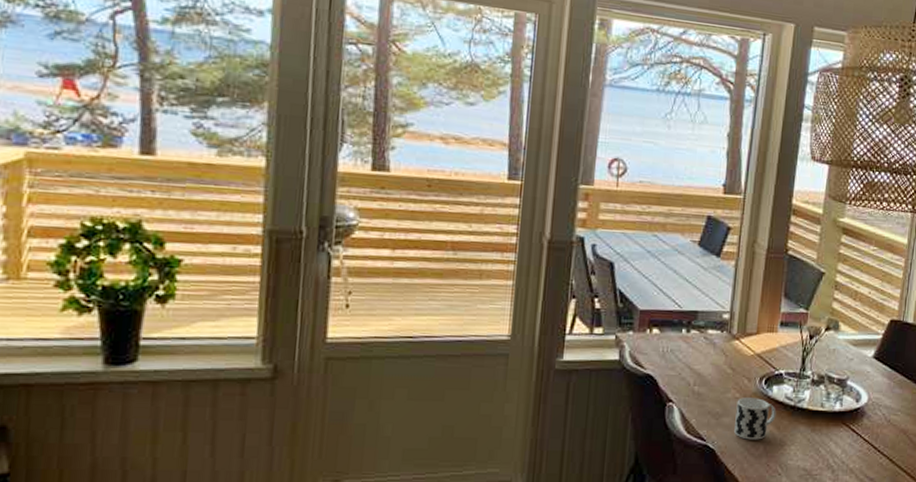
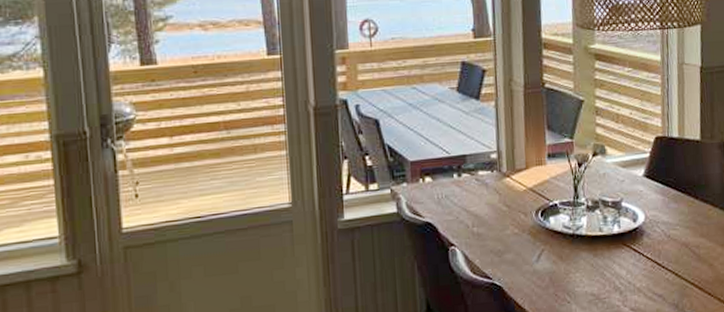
cup: present [734,397,777,440] -> none [516,231,557,273]

